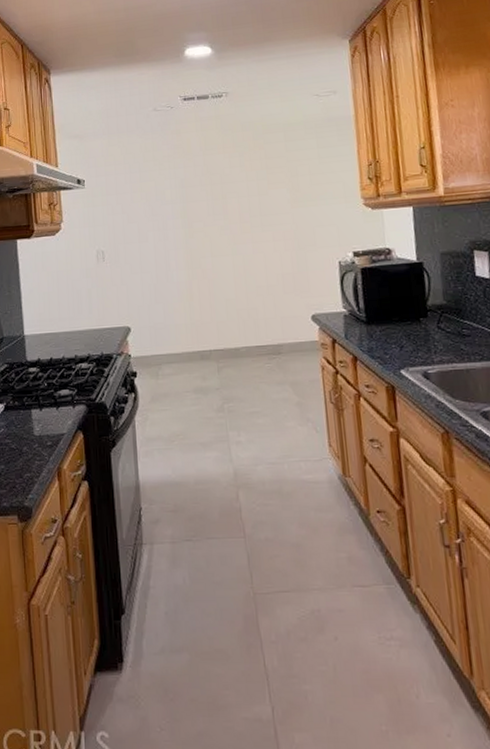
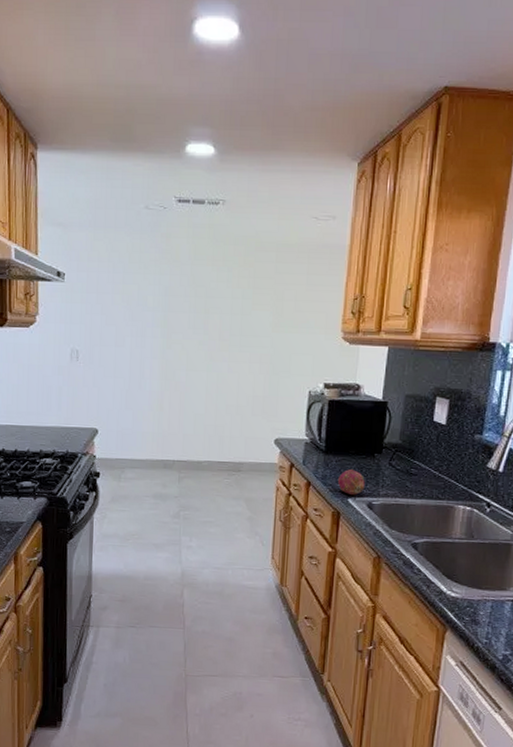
fruit: none [385,337,416,367] -> present [337,468,365,496]

